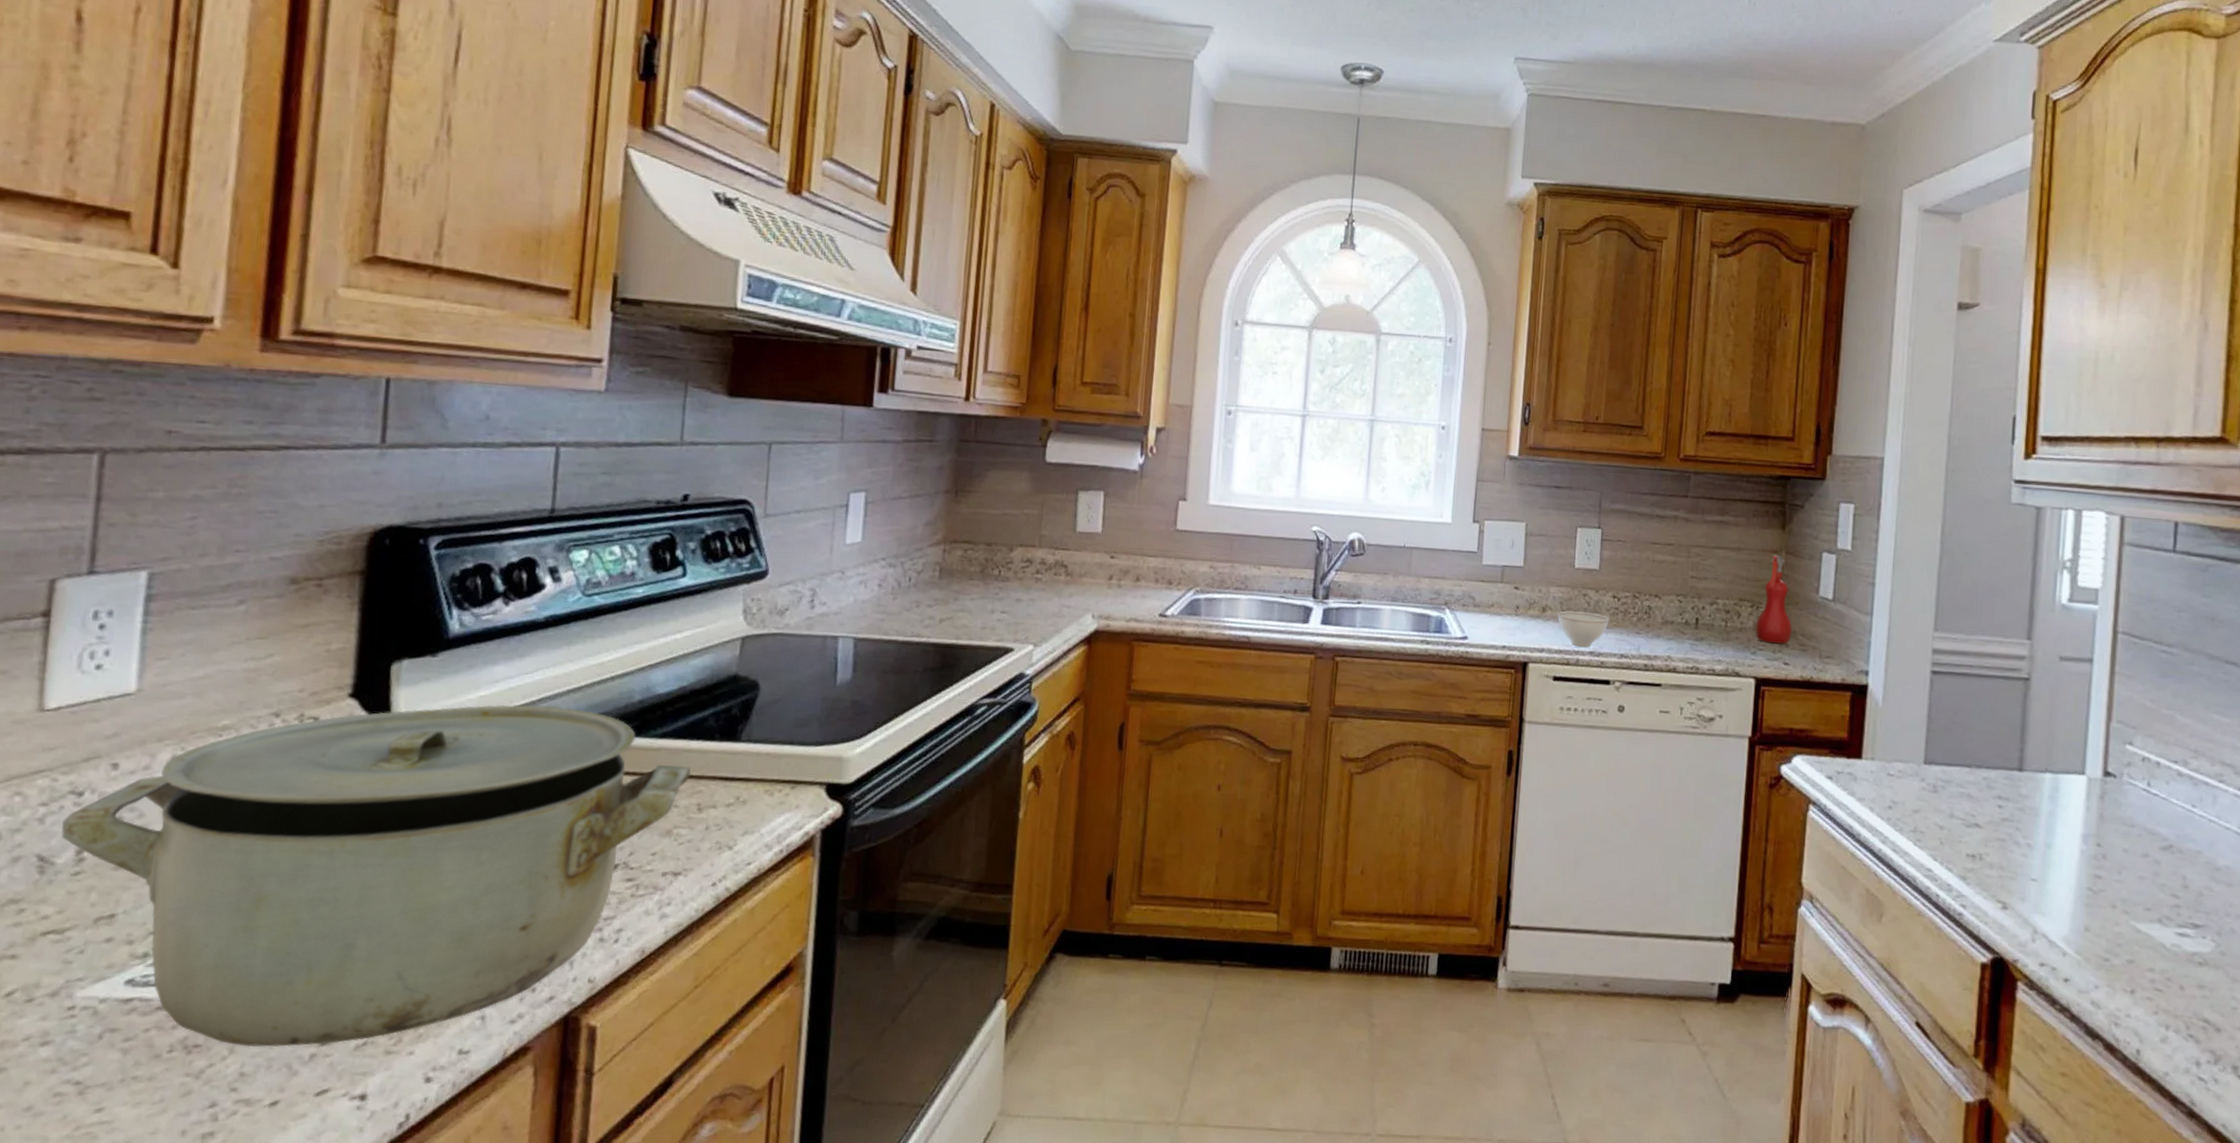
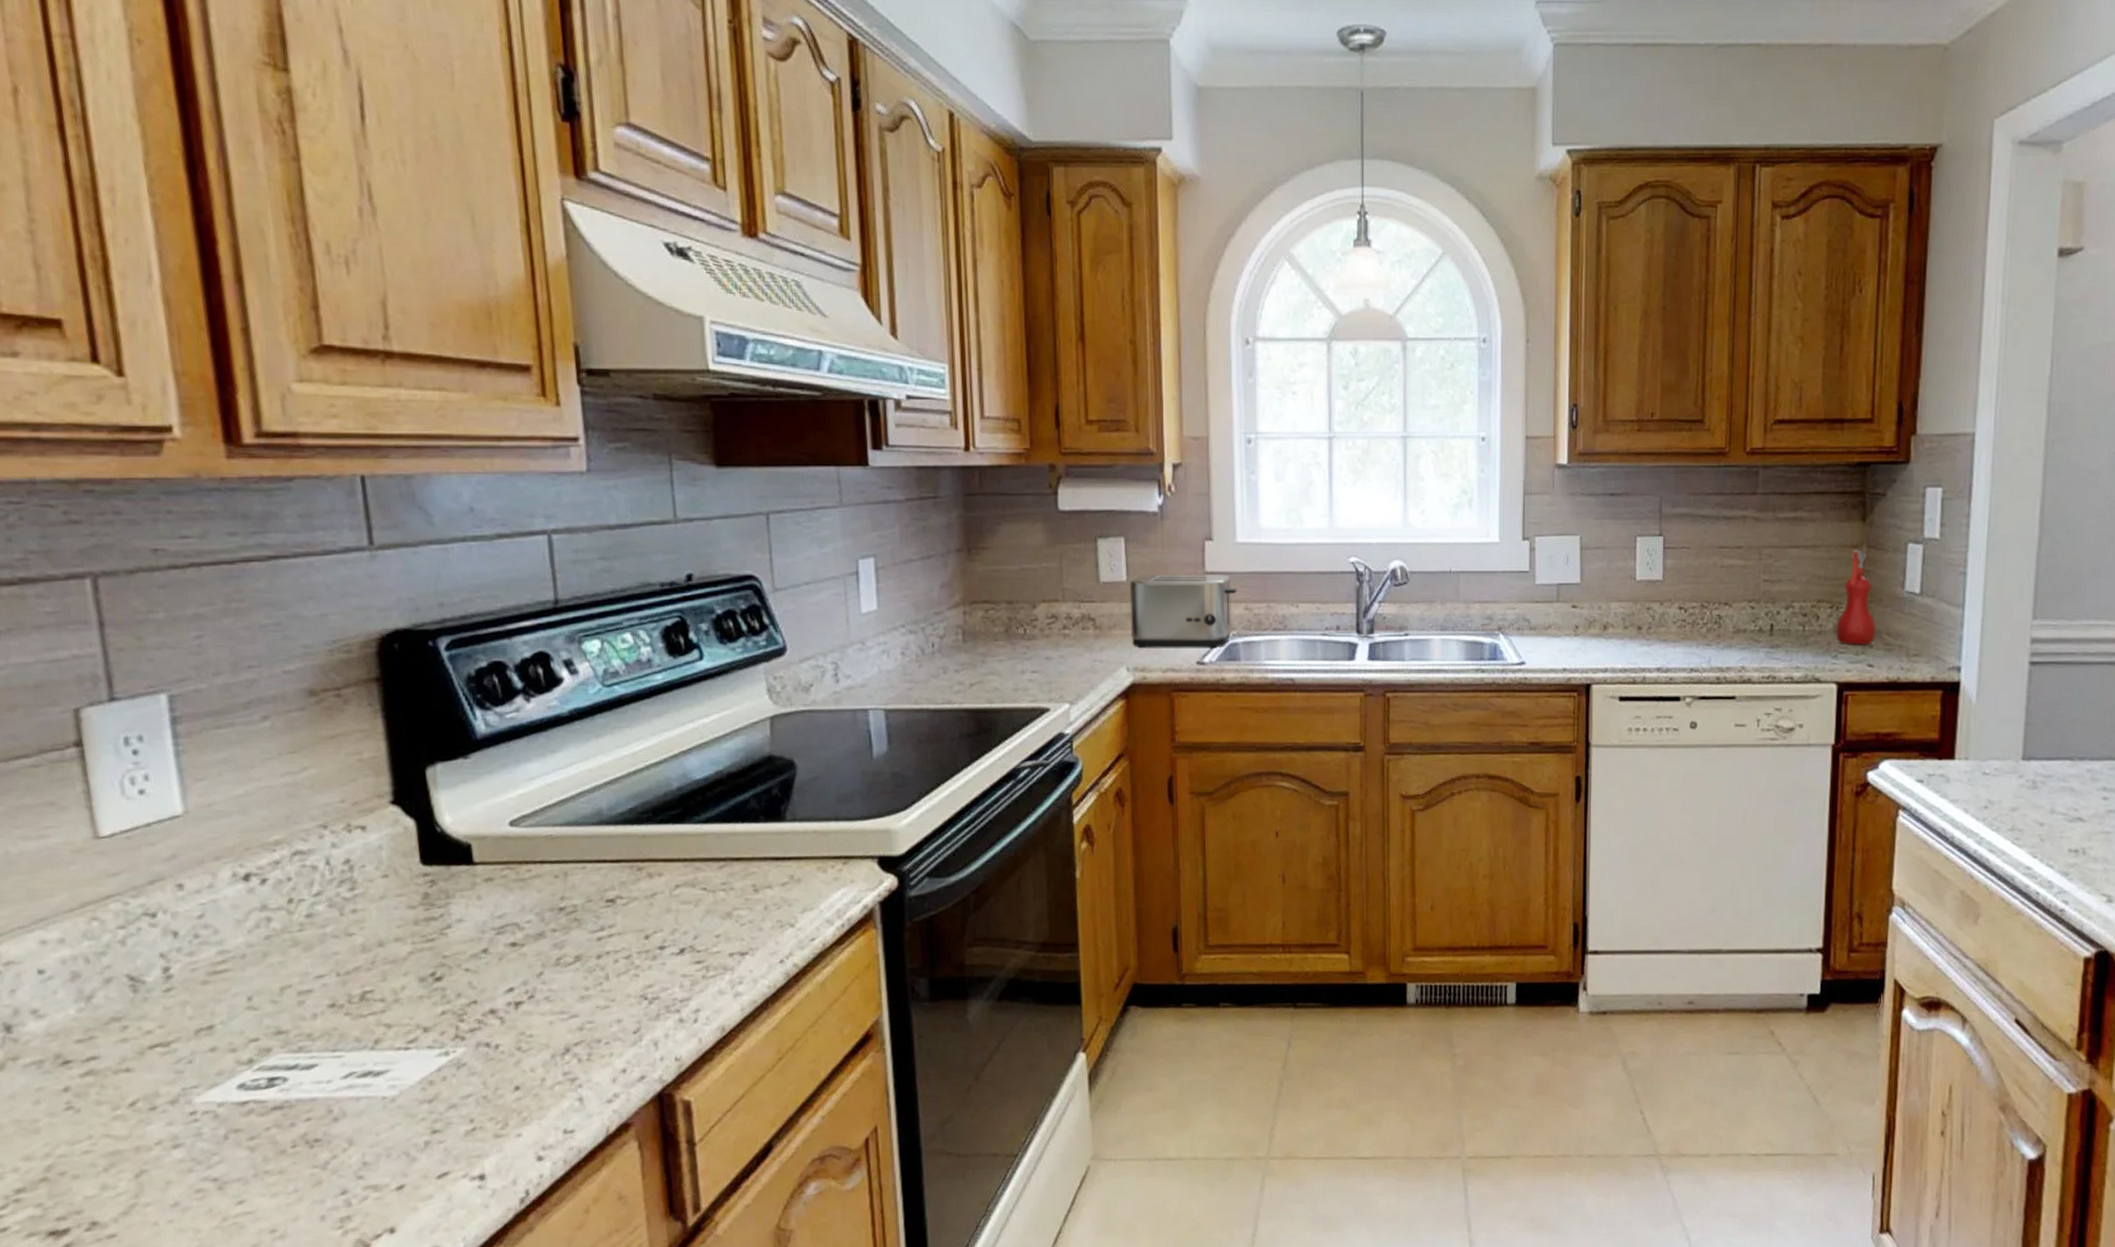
saucepan: present [60,704,691,1047] -> none [142,798,741,1139]
toaster: none [1099,528,1205,602] -> present [1129,575,1238,648]
bowl: present [1557,610,1610,648] -> none [1619,626,1677,664]

